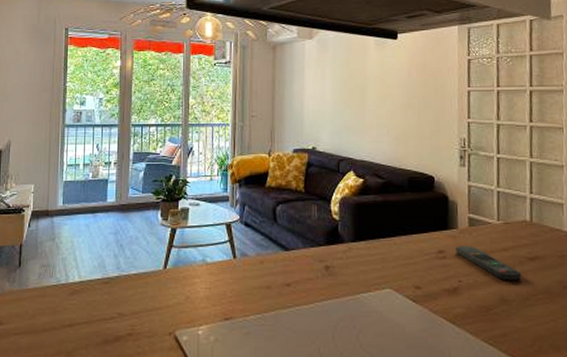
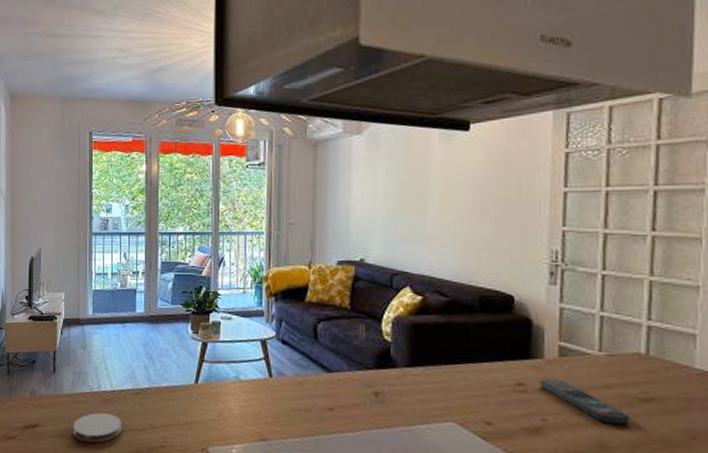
coaster: none [37,305,89,338] -> present [73,412,121,443]

